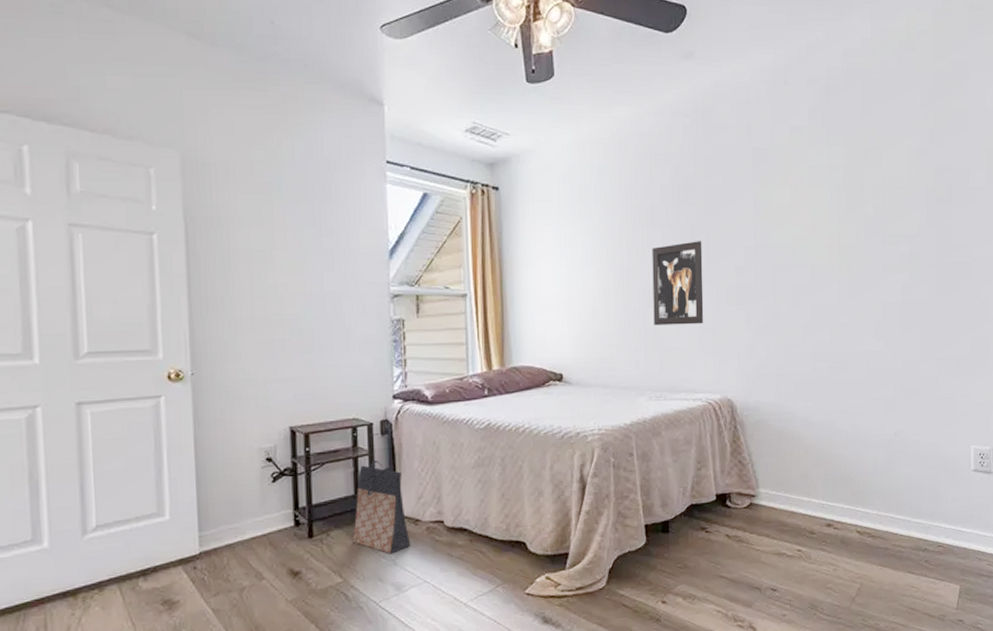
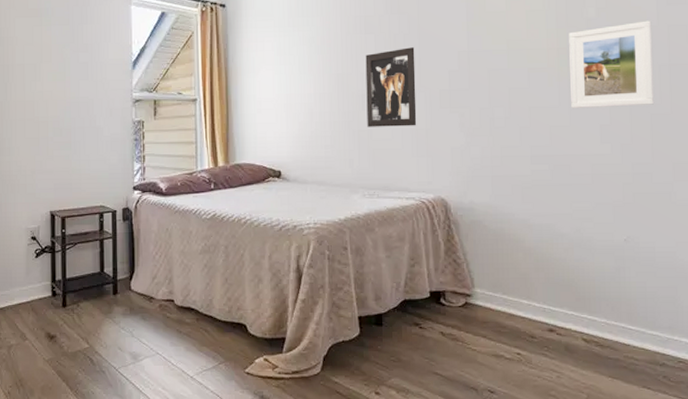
bag: present [352,460,411,554] -> none [97,243,146,327]
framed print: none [849,220,923,307] -> present [569,20,655,109]

